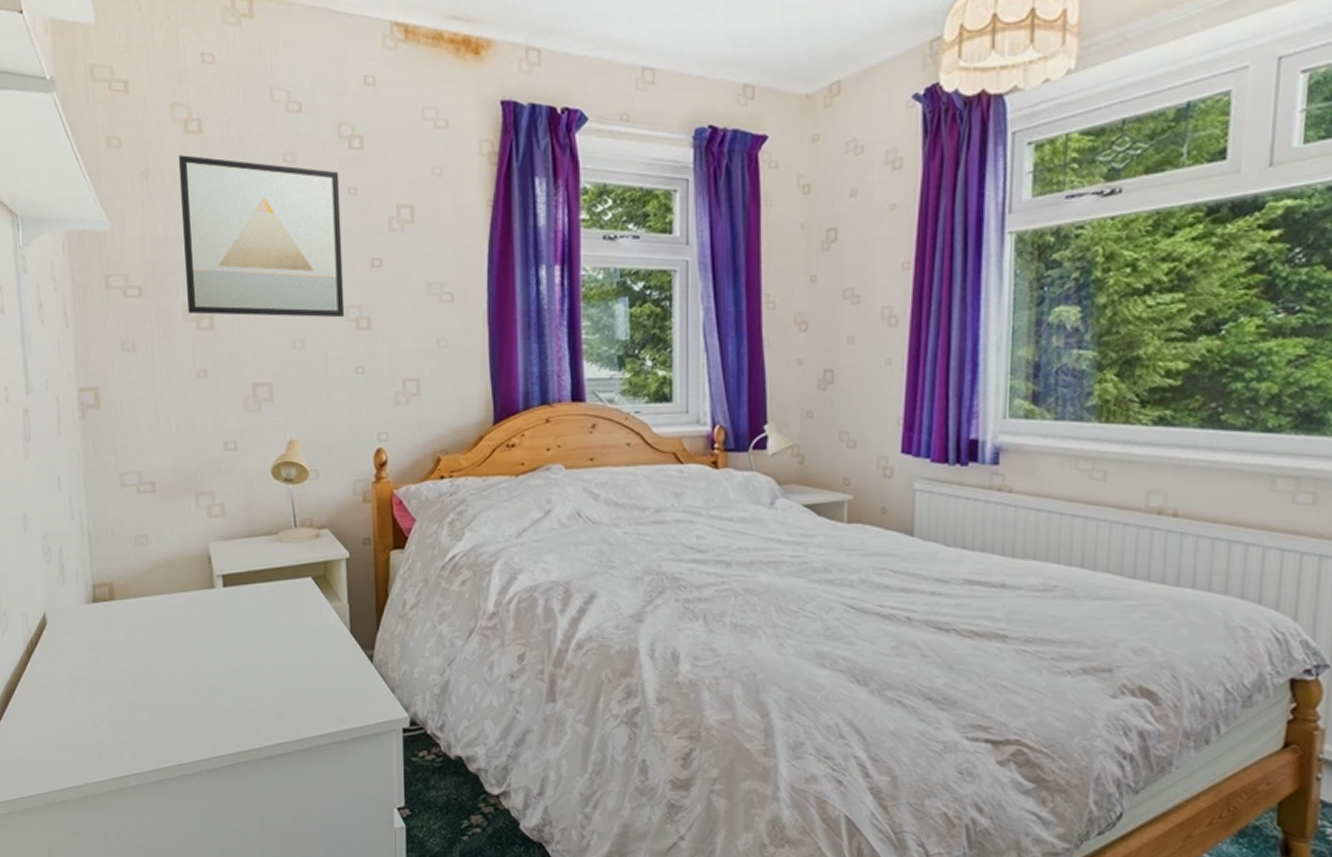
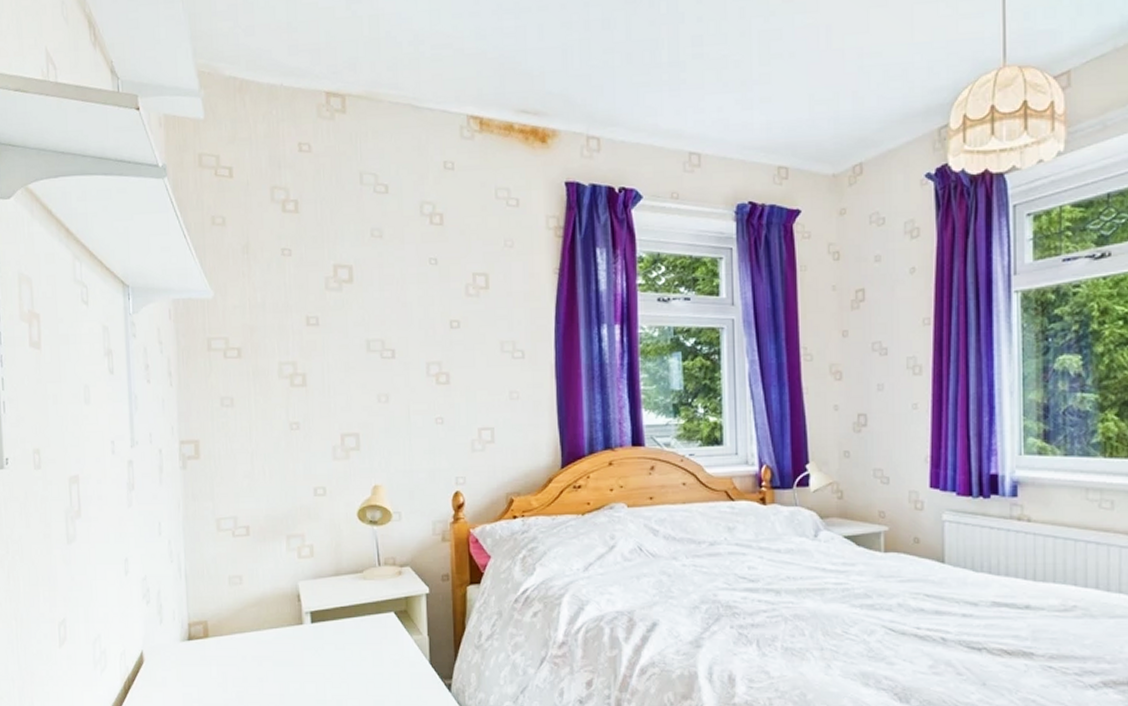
wall art: present [179,155,345,318] -> none [277,231,426,374]

